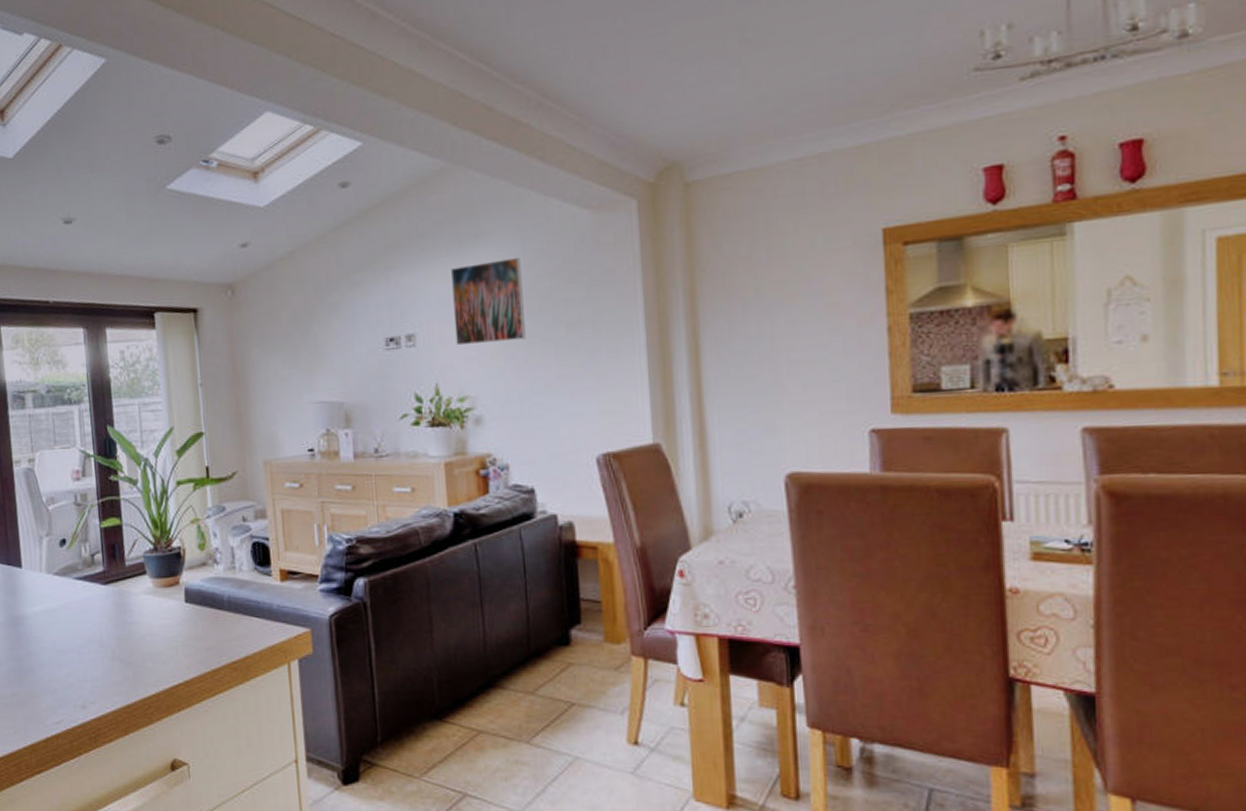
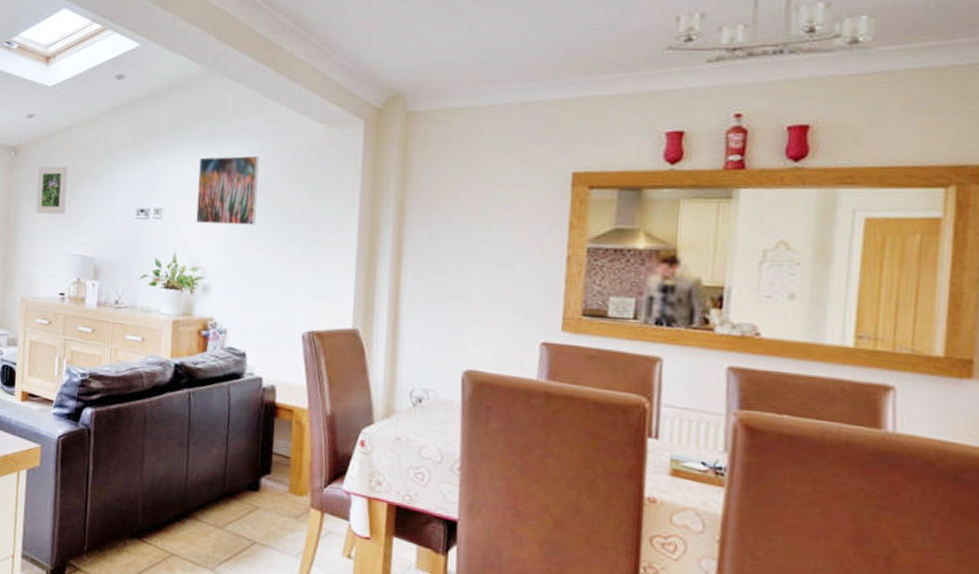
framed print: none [262,299,301,359] -> present [36,166,68,215]

